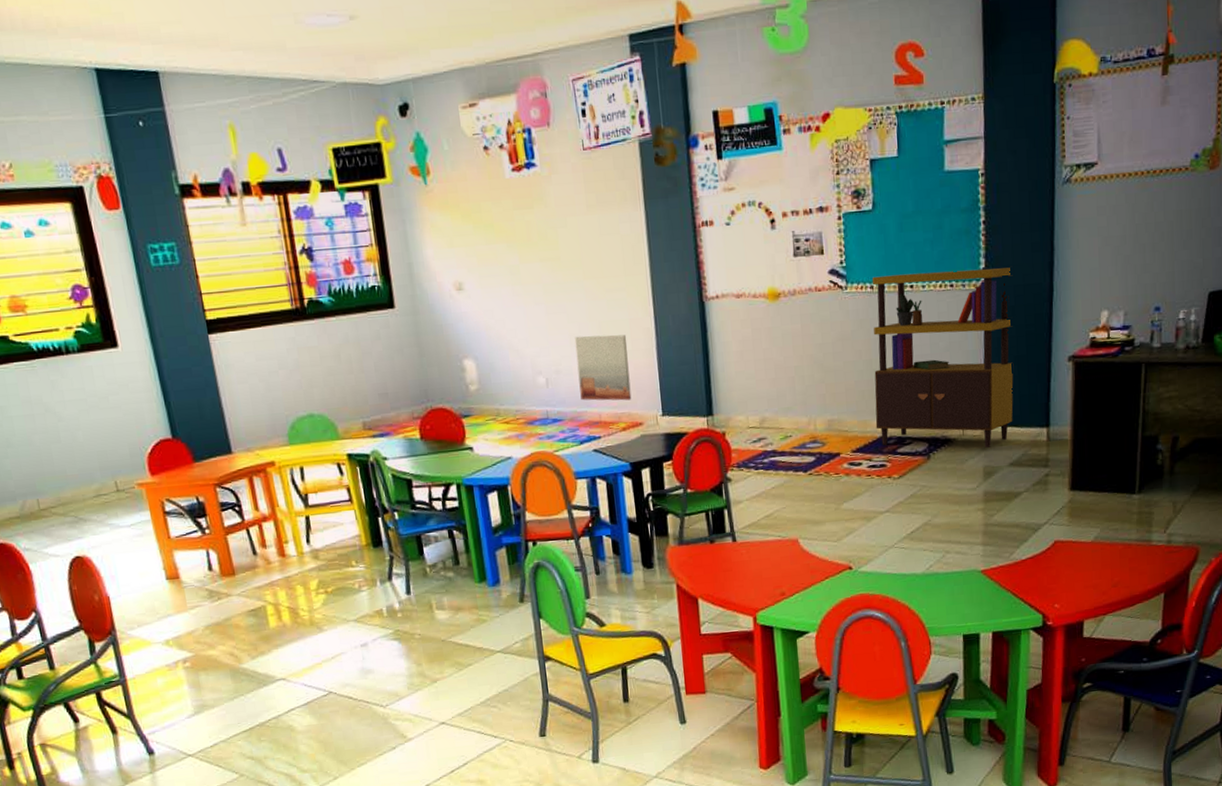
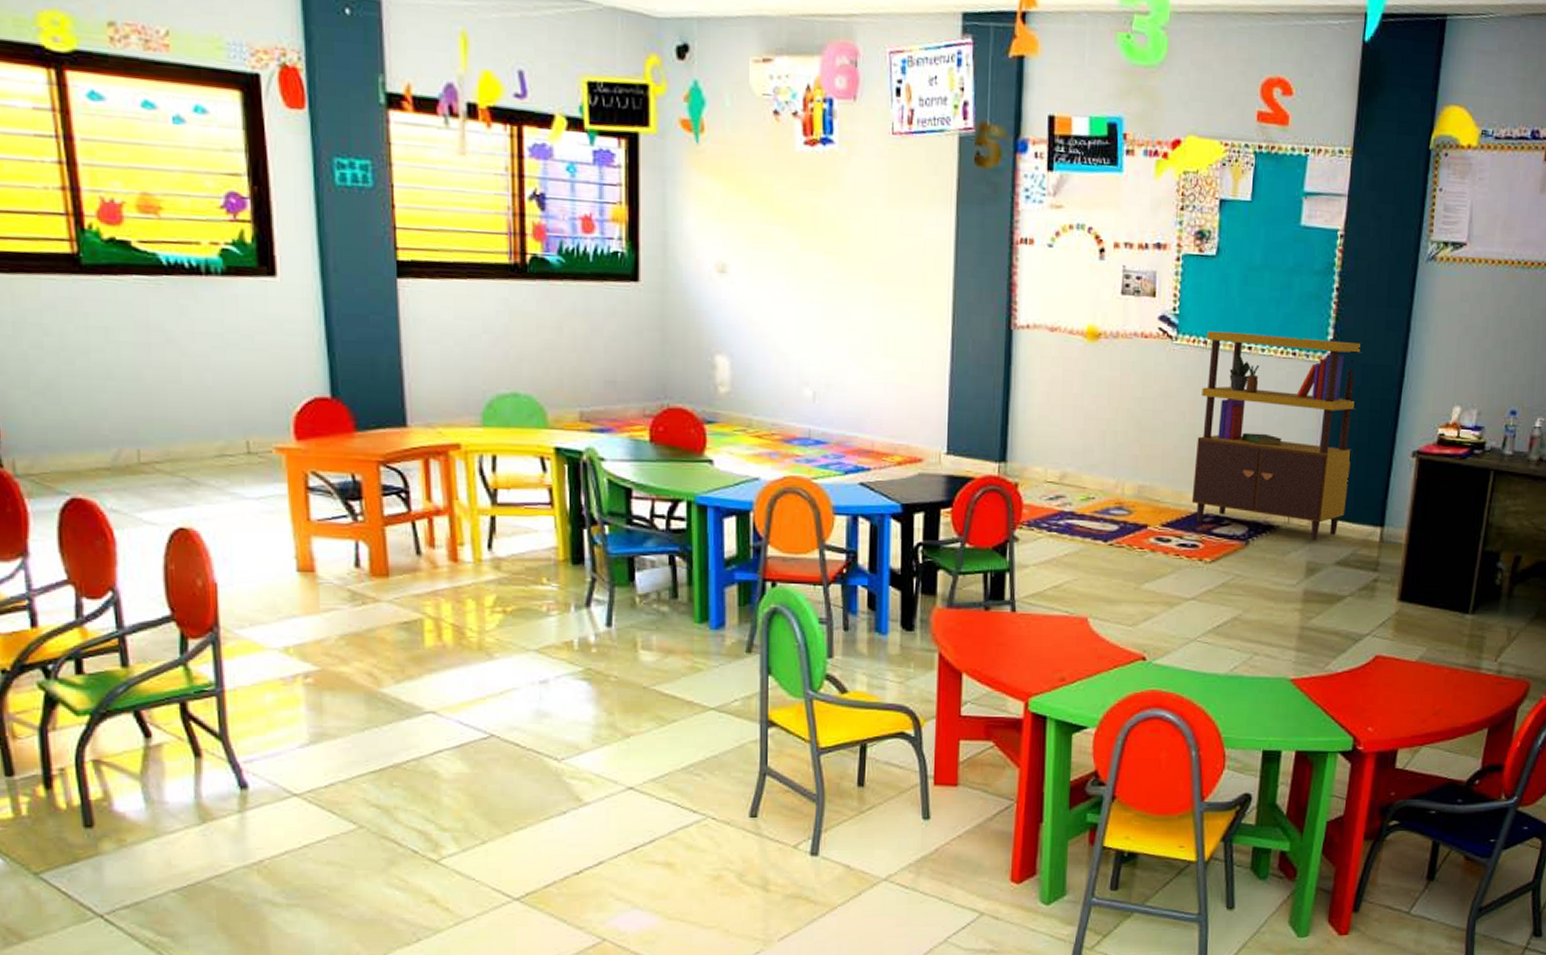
wall art: present [574,334,632,401] -> none [852,347,916,431]

